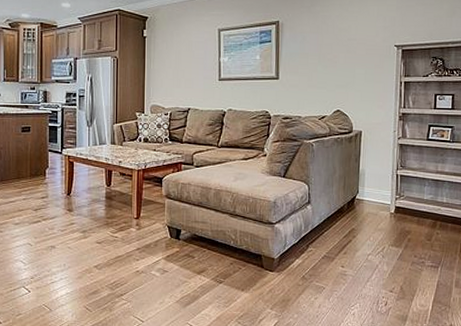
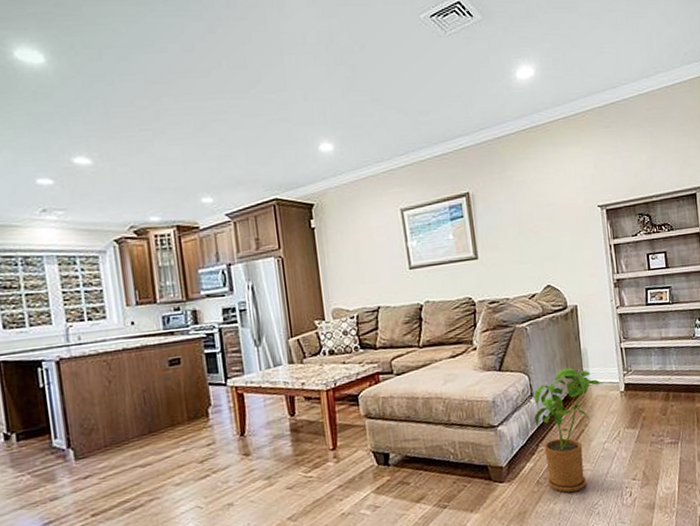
house plant: none [308,184,376,292] -> present [533,368,603,493]

